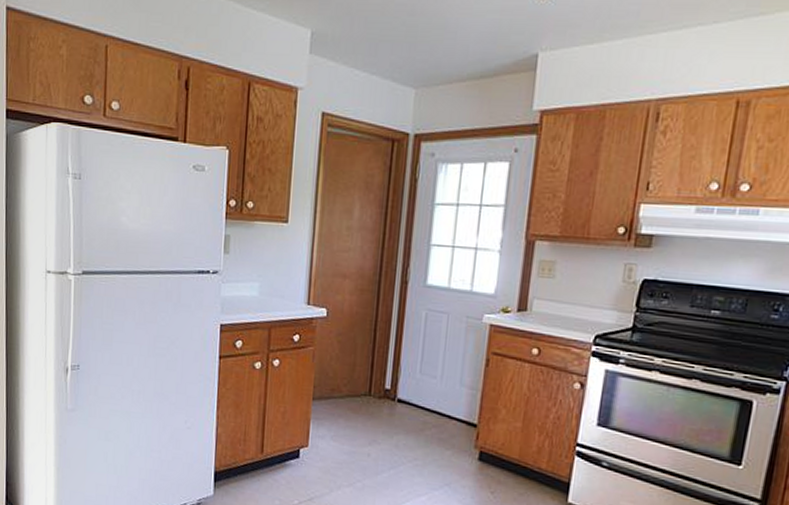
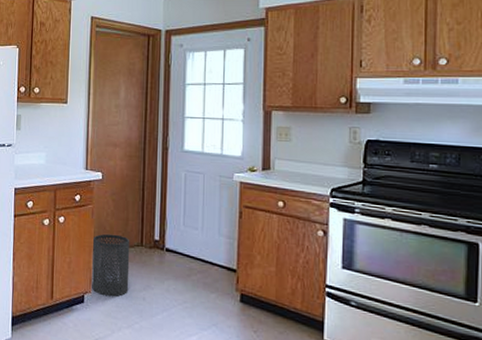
trash can: none [309,380,357,452] -> present [92,233,130,296]

